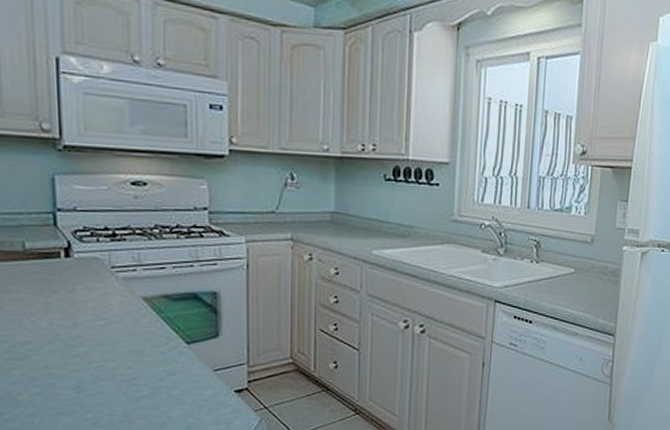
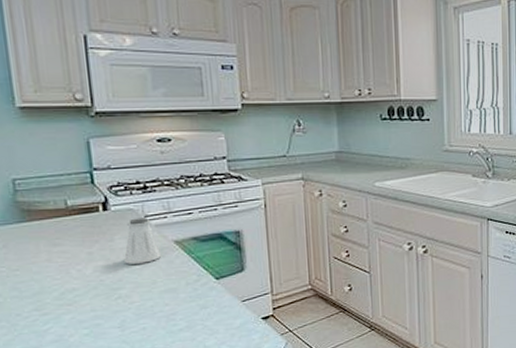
saltshaker: none [84,268,126,320] -> present [123,217,161,264]

